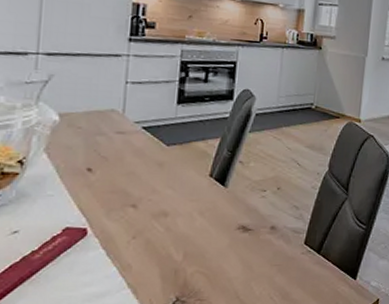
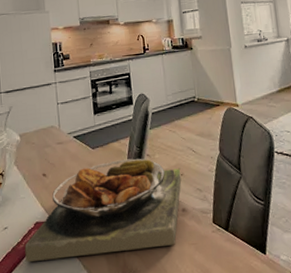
food plate: none [41,163,278,276] -> present [24,158,182,262]

